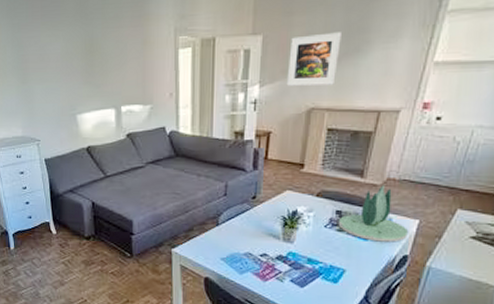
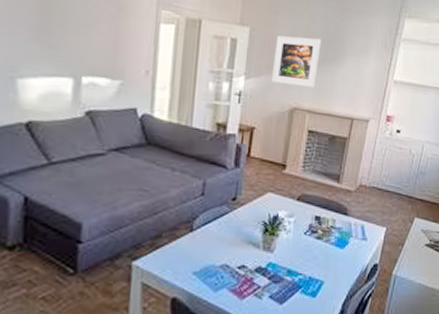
succulent plant: present [338,185,408,242] -> none [317,191,377,251]

